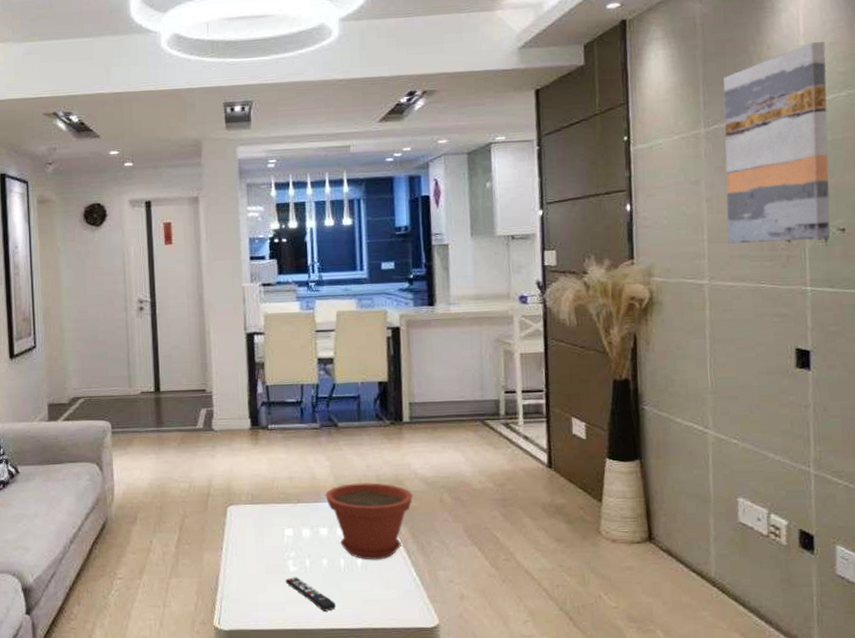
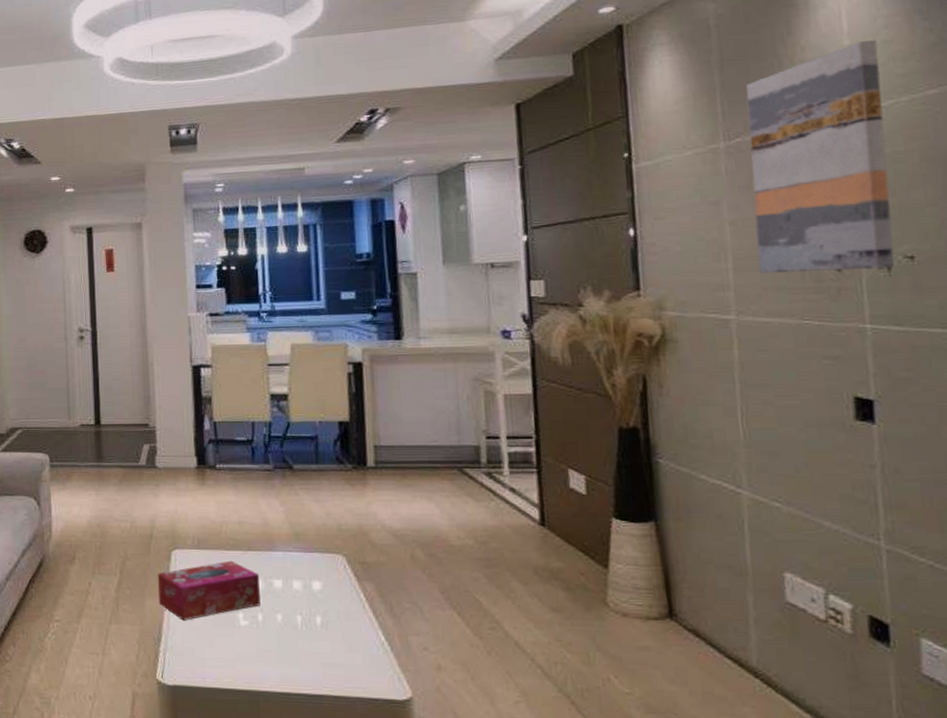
tissue box: none [214,513,308,570] -> present [157,560,260,621]
remote control: present [285,577,337,611] -> none [235,632,293,673]
plant pot: present [325,483,414,560] -> none [279,532,381,620]

